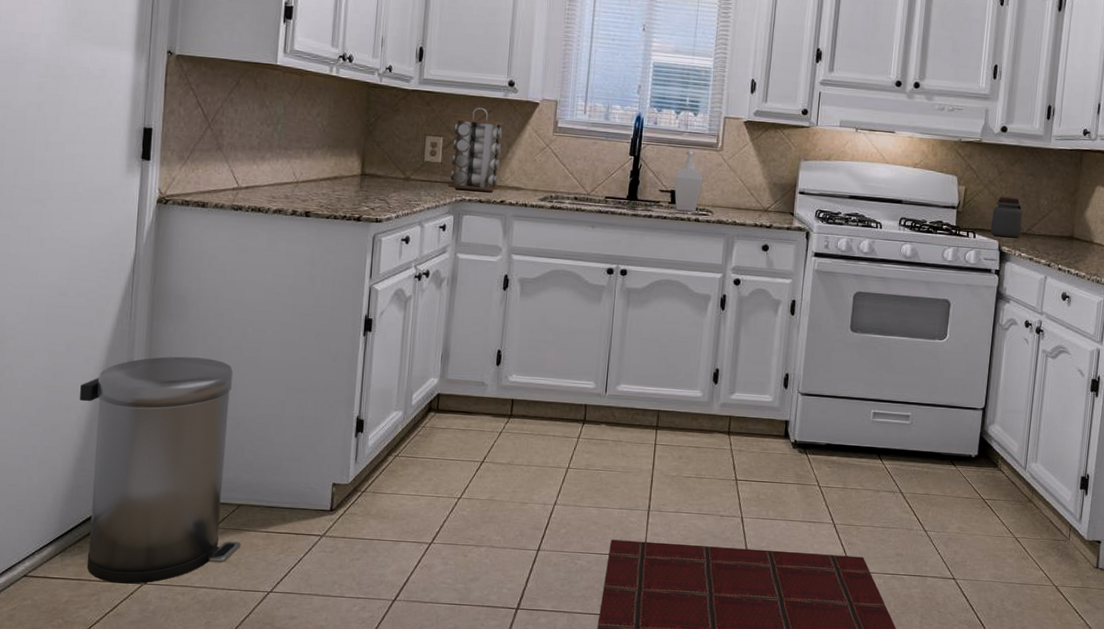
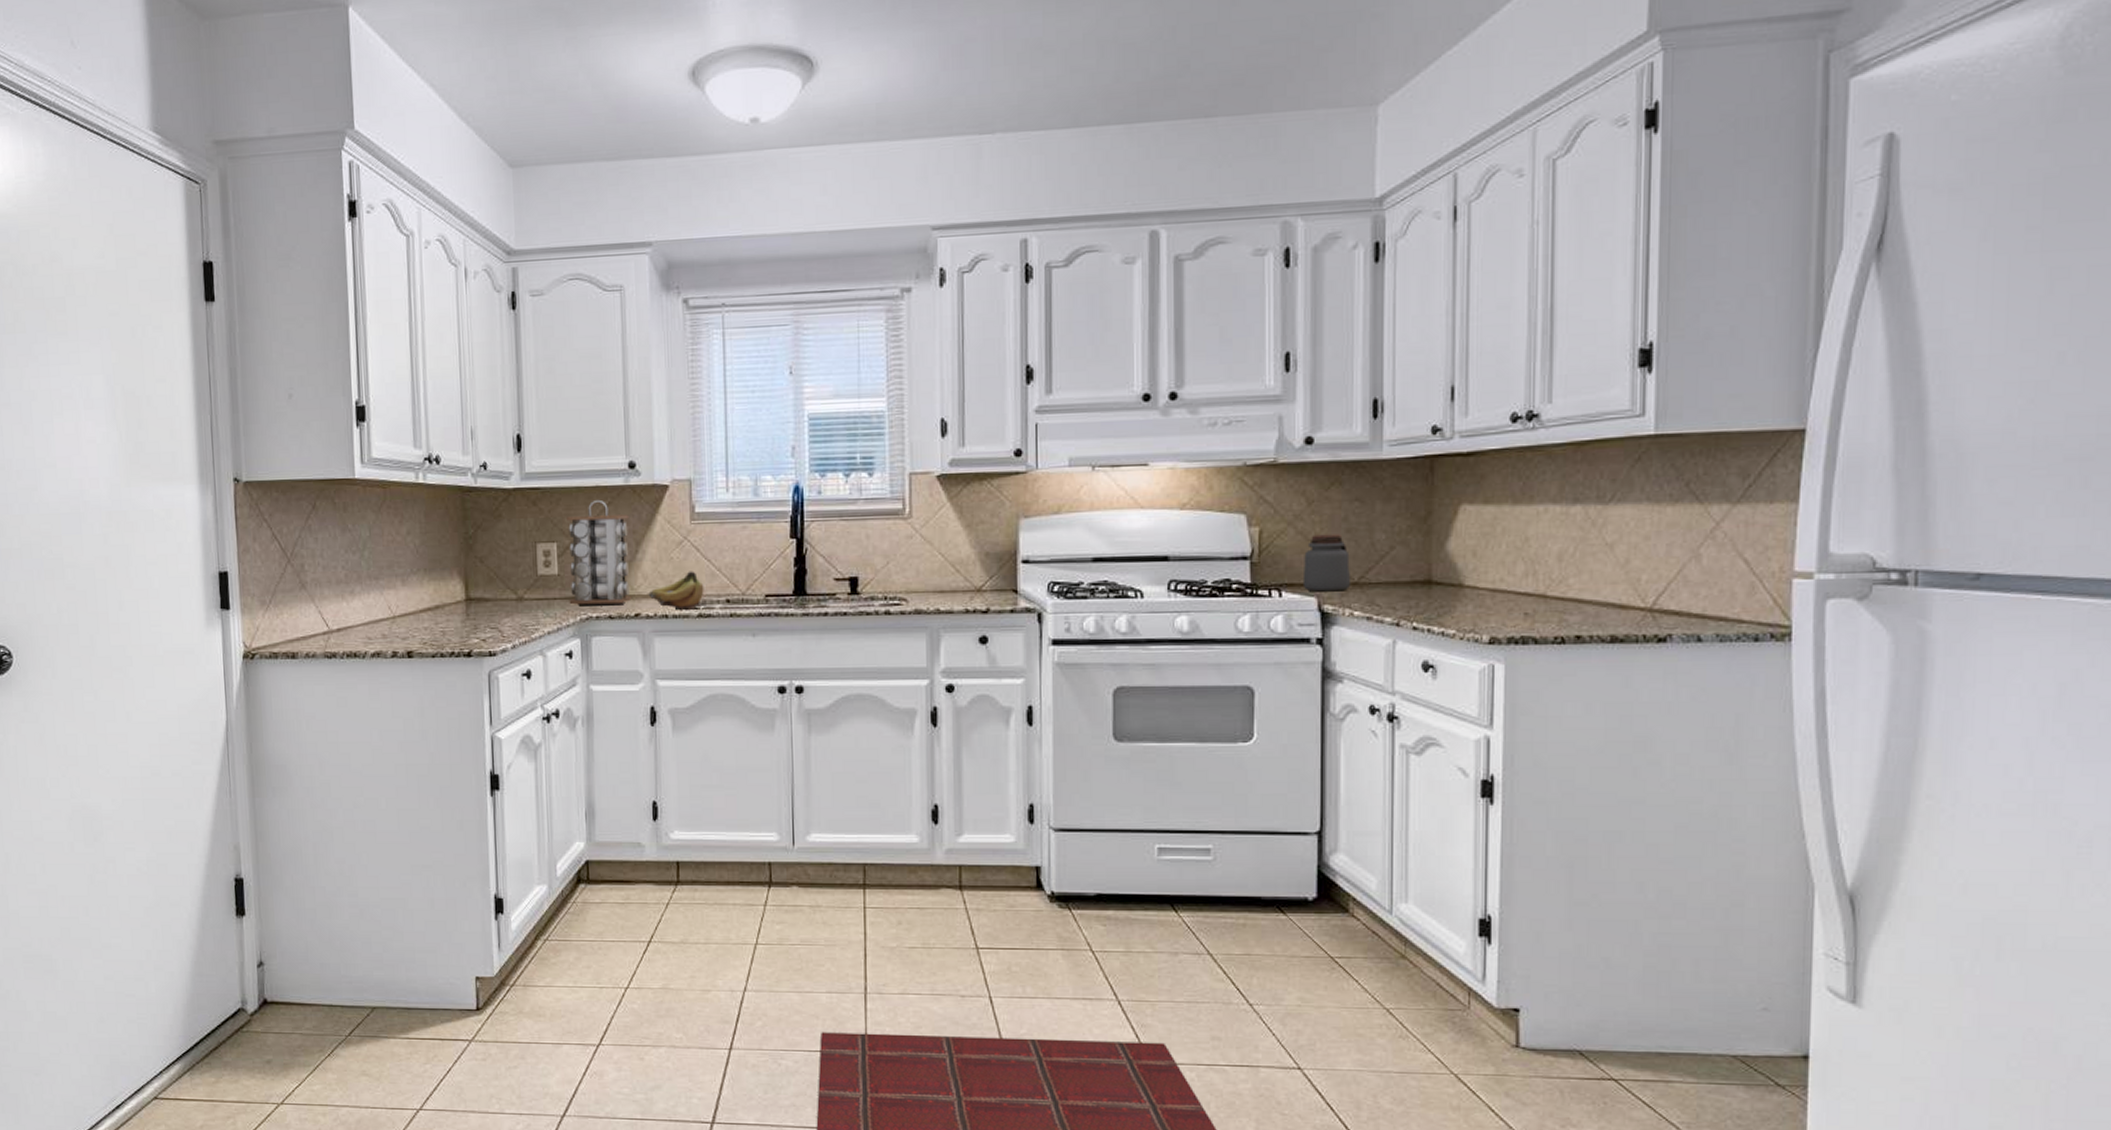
pedal bin: present [79,356,241,584] -> none [186,837,381,1104]
fruit: none [513,172,558,202] -> present [648,571,704,610]
soap bottle: present [674,150,703,211] -> none [851,522,890,602]

